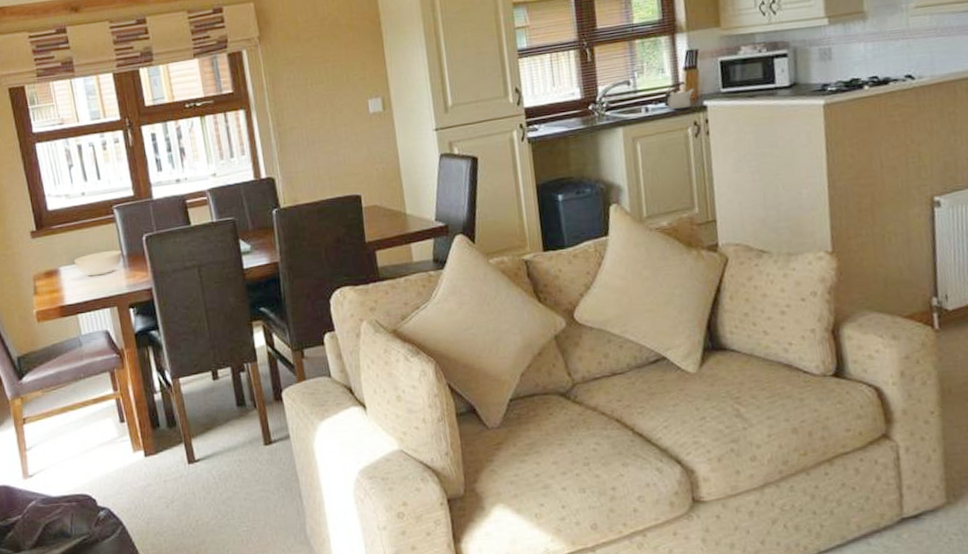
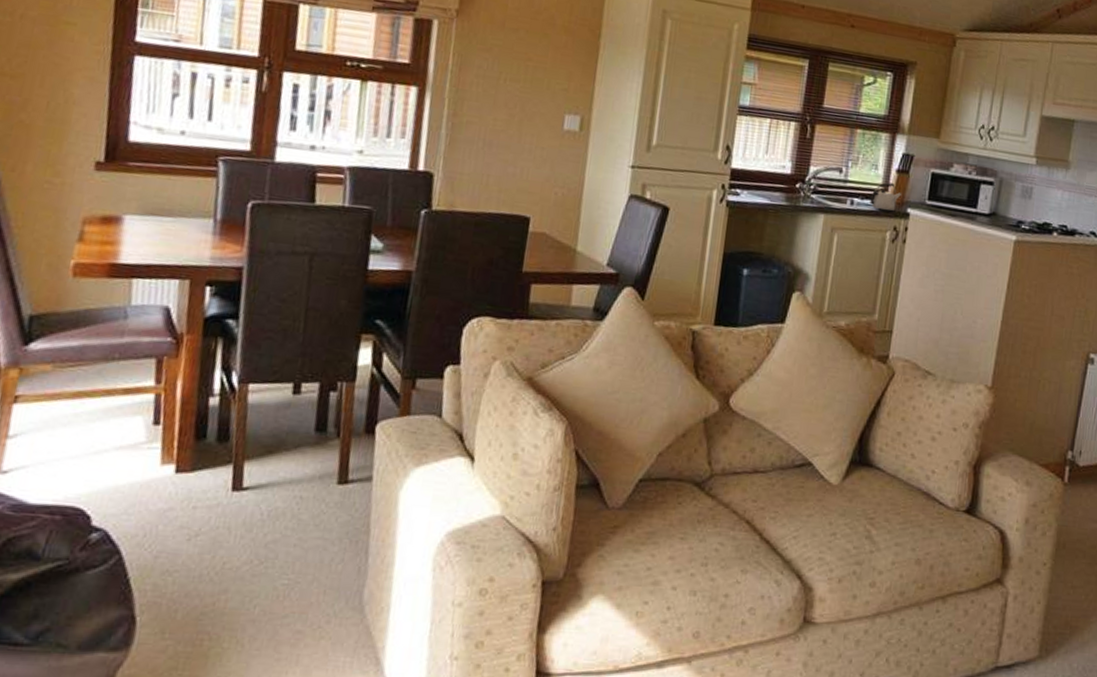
bowl: present [73,250,122,277] -> none [145,207,215,238]

